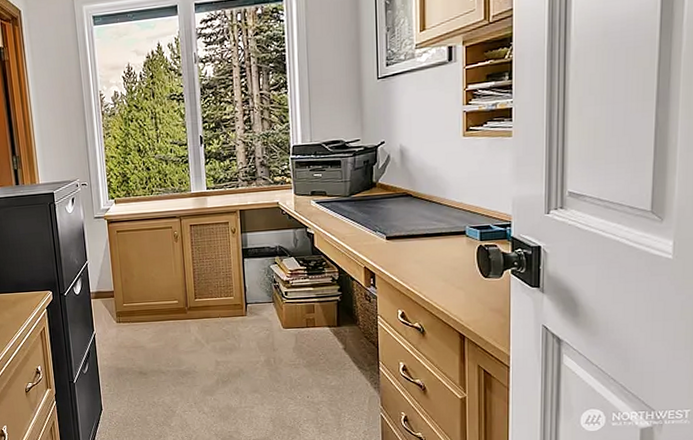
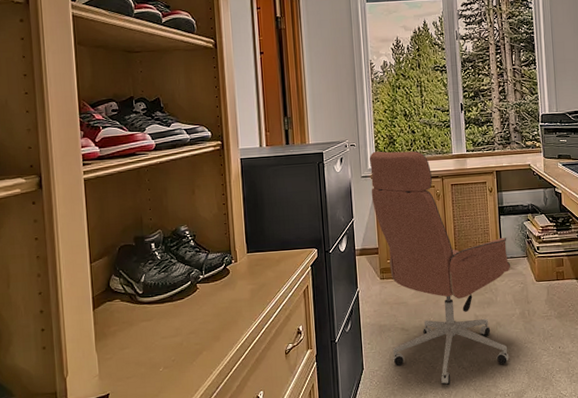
office chair: none [102,189,256,430] -> present [370,150,511,386]

